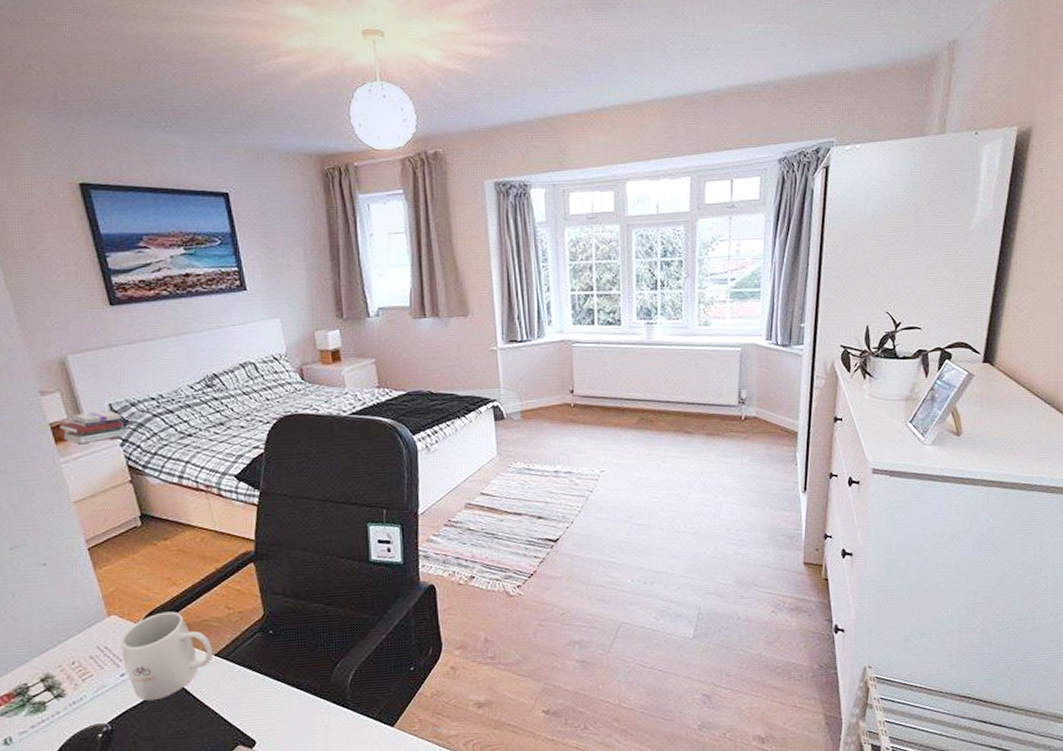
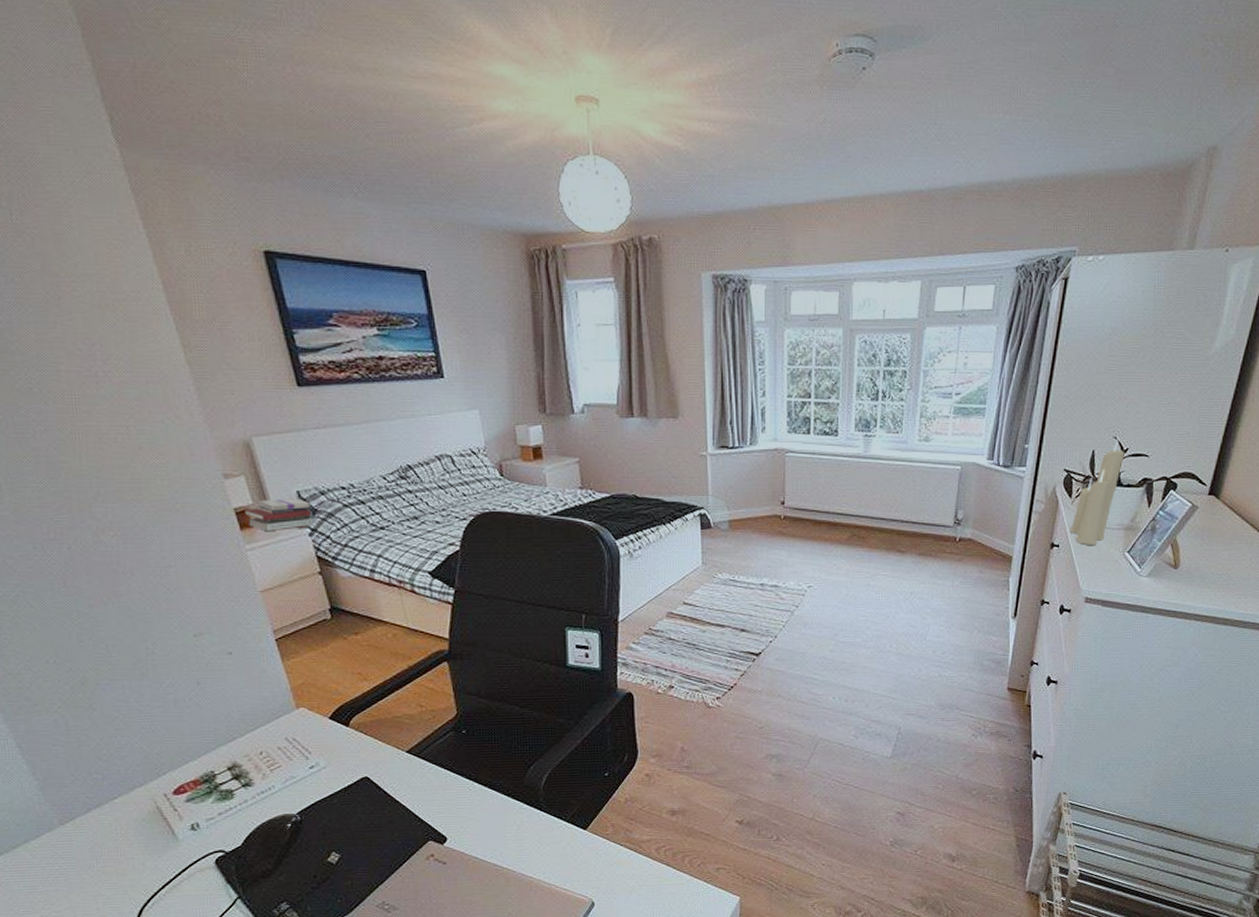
mug: present [121,611,213,702] -> none [310,706,405,794]
candle: none [850,312,898,418] -> present [1069,437,1125,546]

